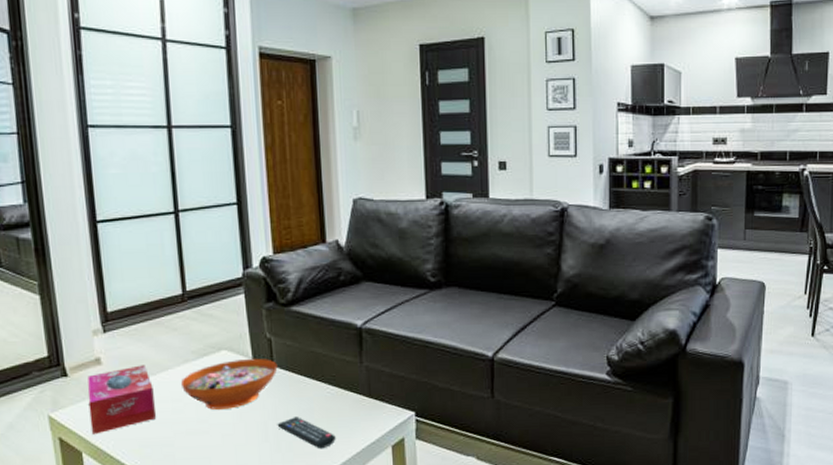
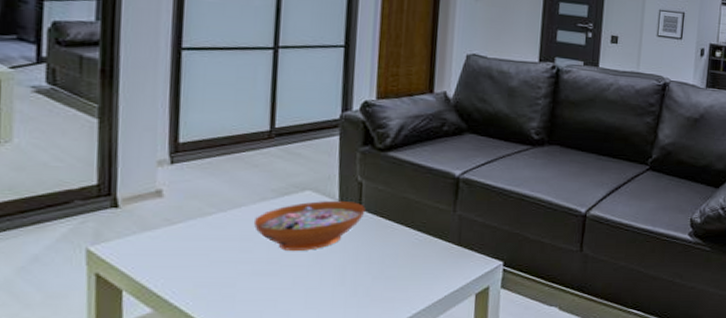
tissue box: present [87,365,156,435] -> none [137,200,221,272]
remote control: present [277,417,336,449] -> none [356,262,418,295]

